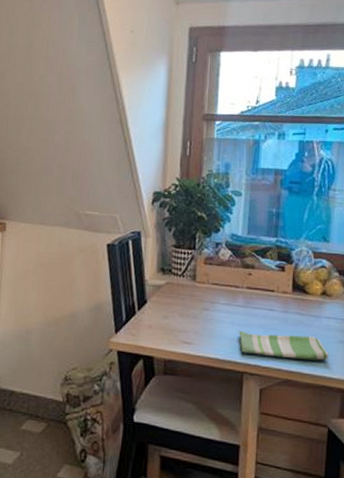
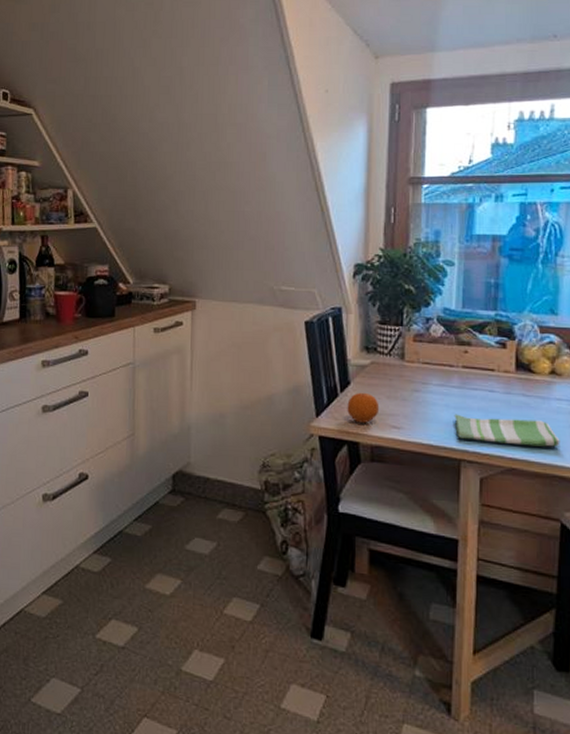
fruit: none [143,310,173,339] -> present [347,392,380,423]

